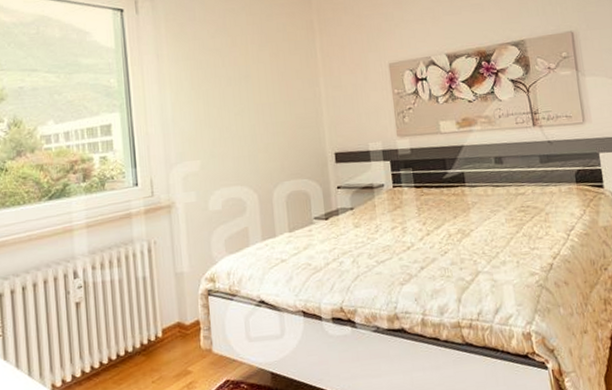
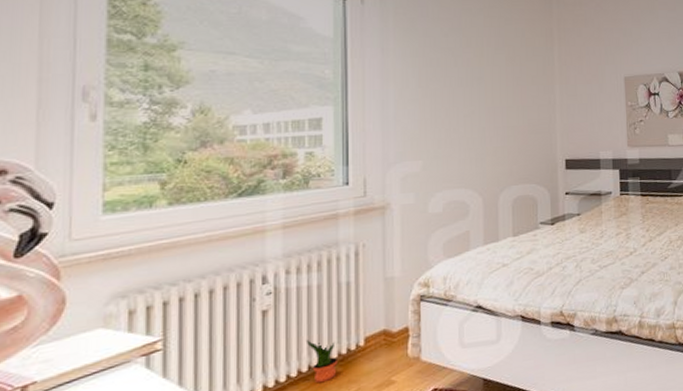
potted plant: none [112,330,142,371] -> present [305,340,339,383]

